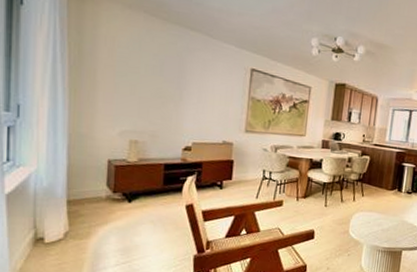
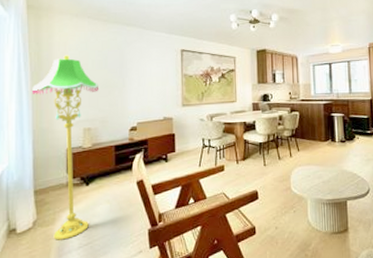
floor lamp: none [68,52,152,256] -> present [31,55,100,240]

